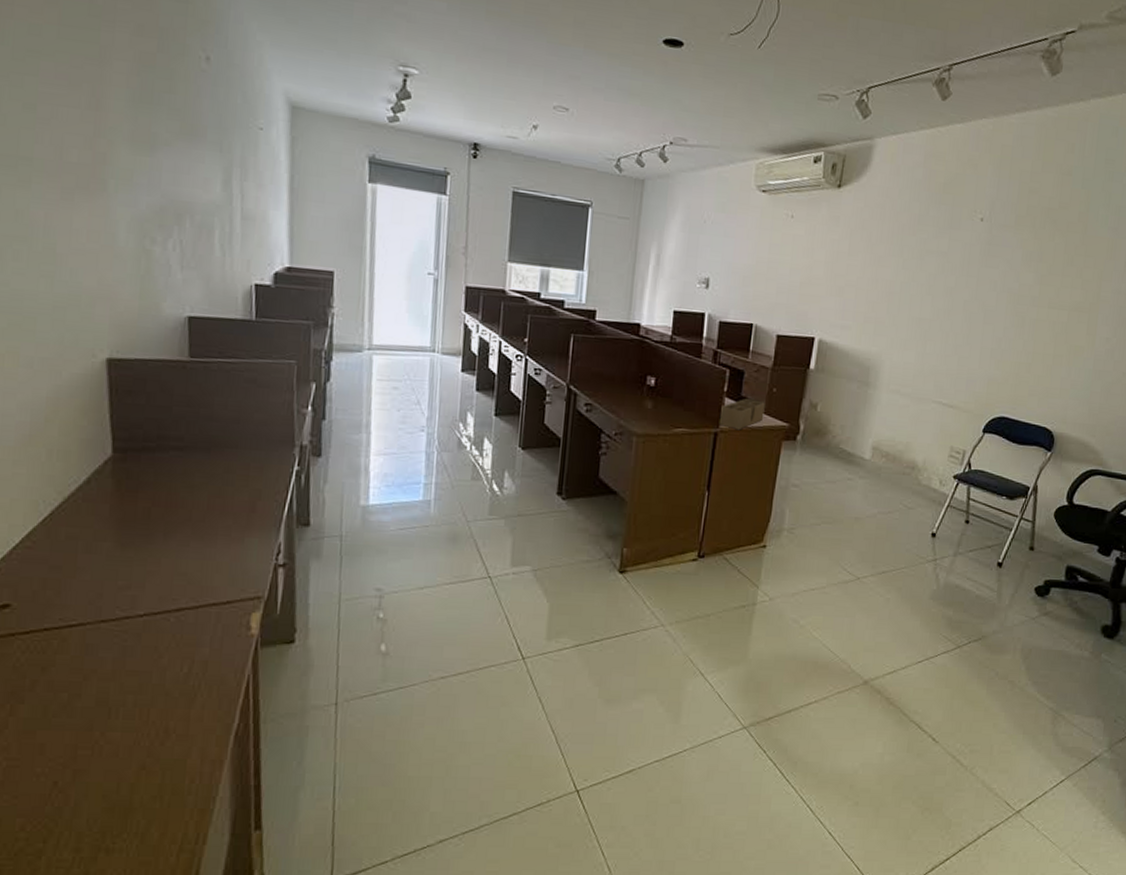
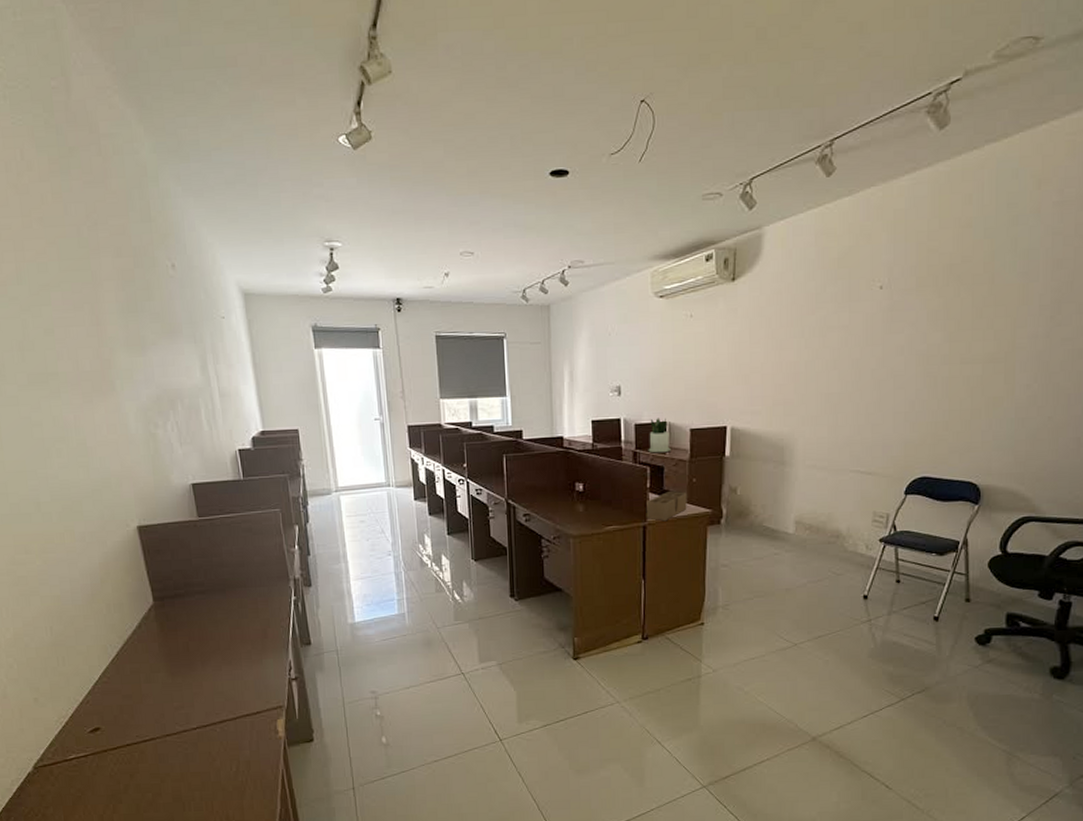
planter: none [730,318,755,357] -> present [648,418,671,453]

